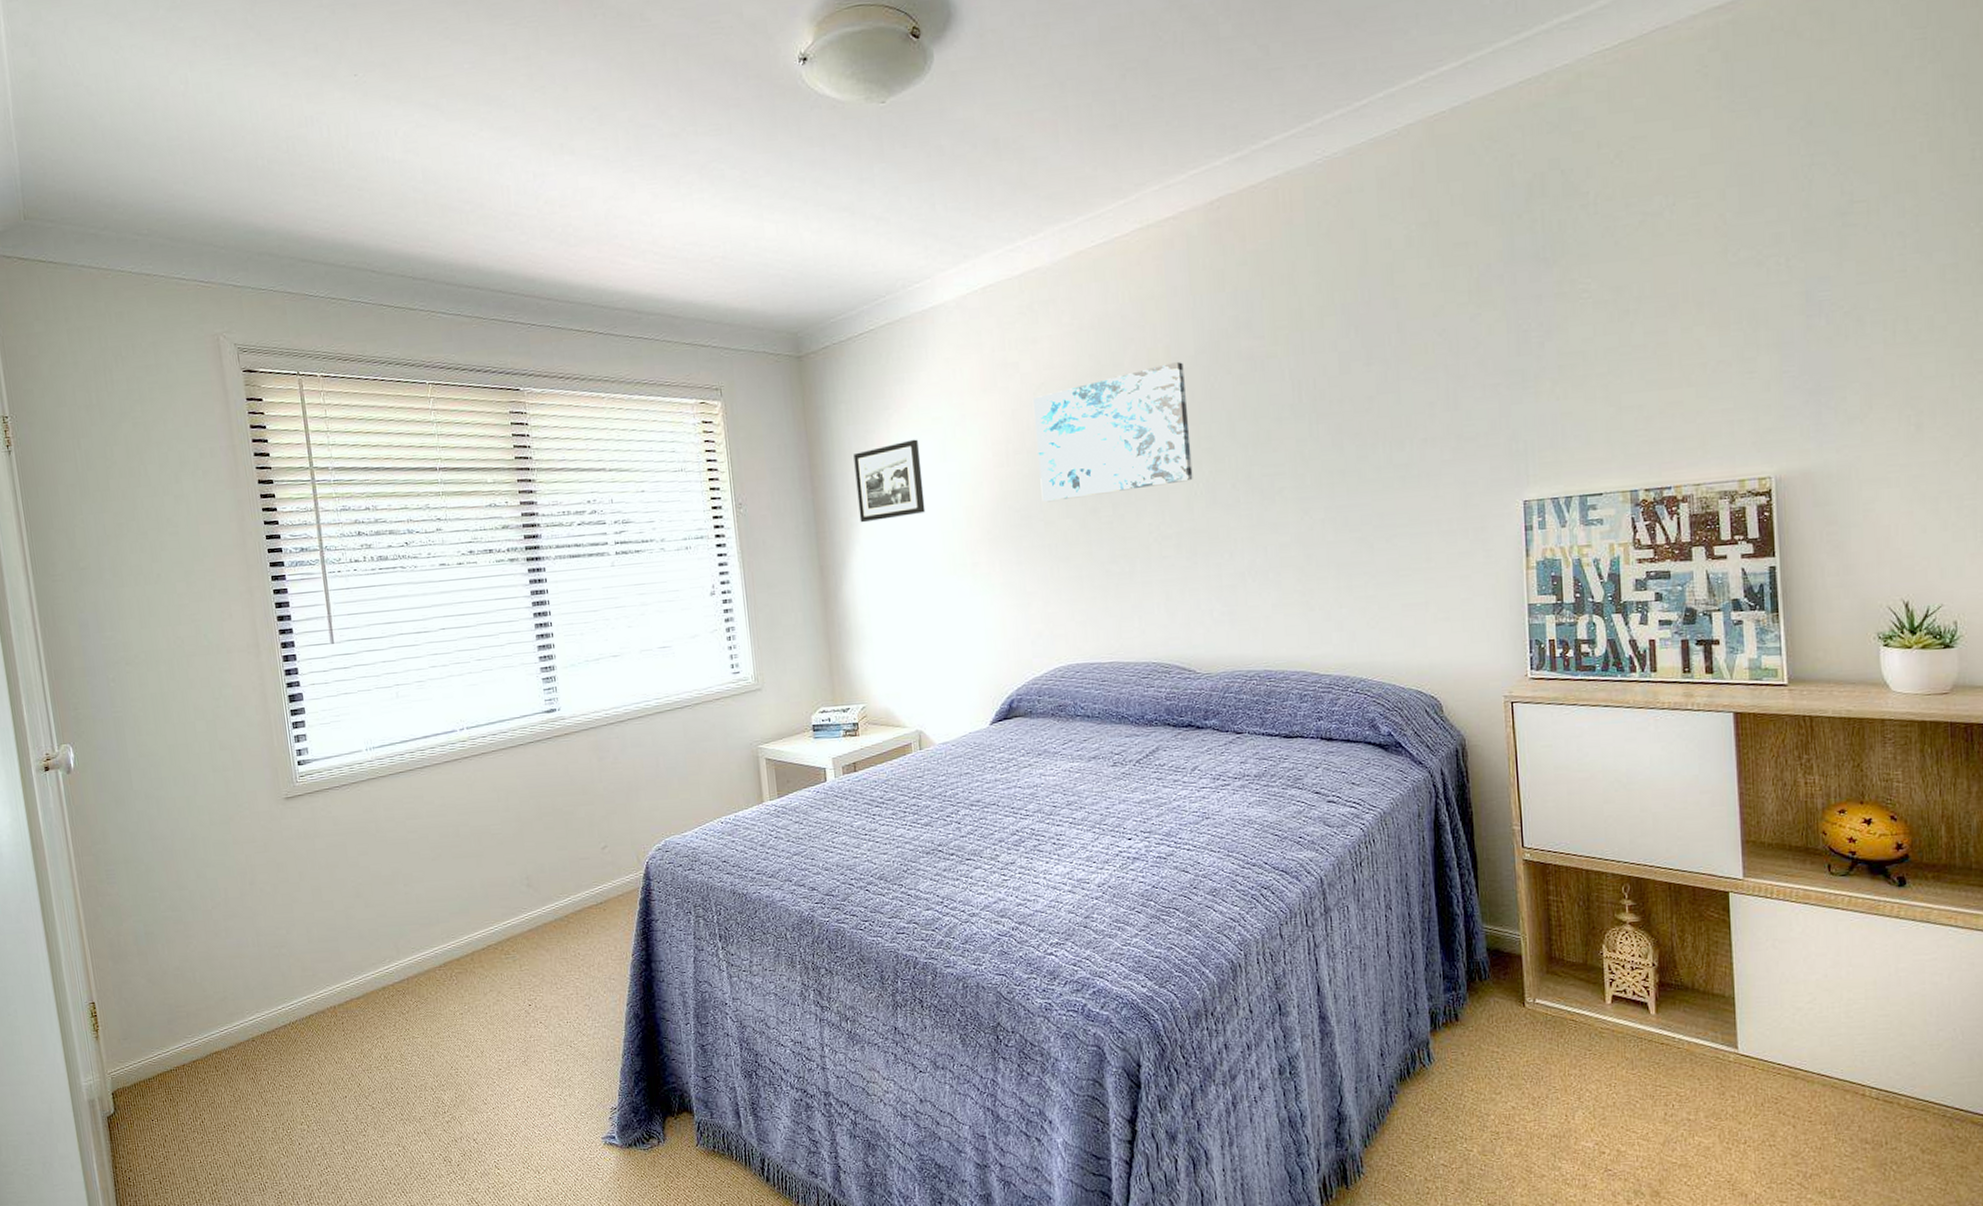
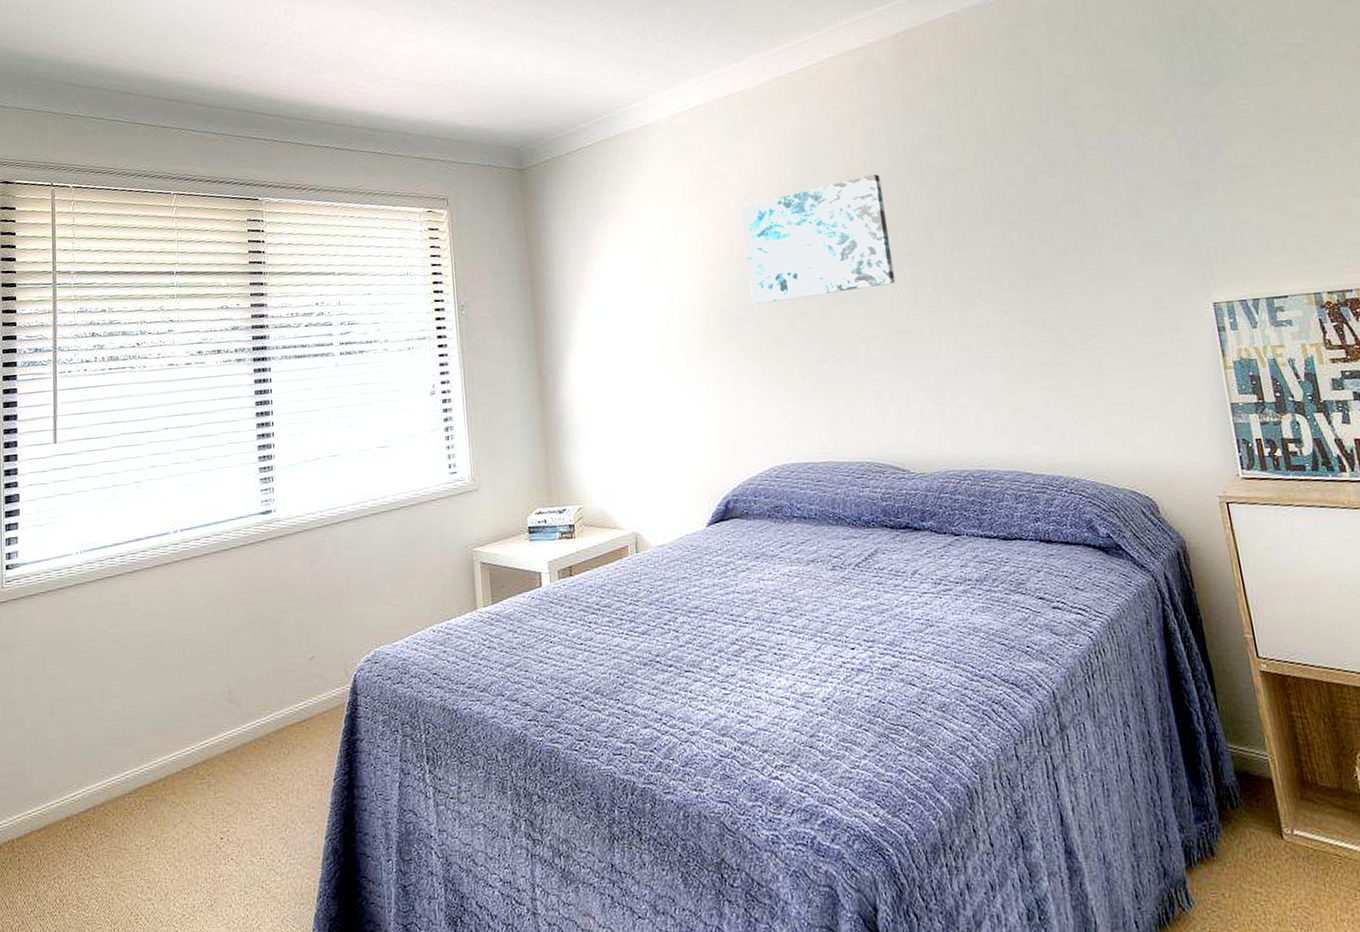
picture frame: present [853,439,926,523] -> none [571,245,640,324]

